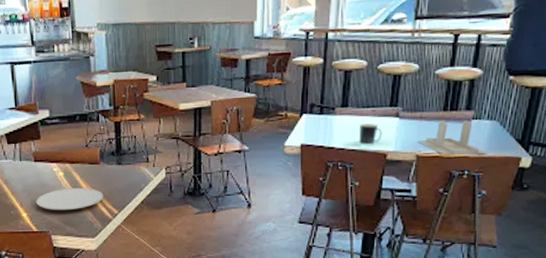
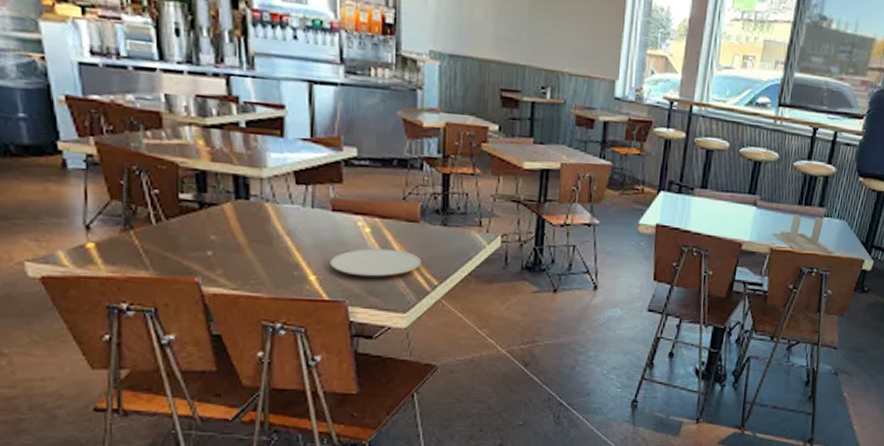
mug: present [358,124,382,146] -> none [716,209,739,234]

